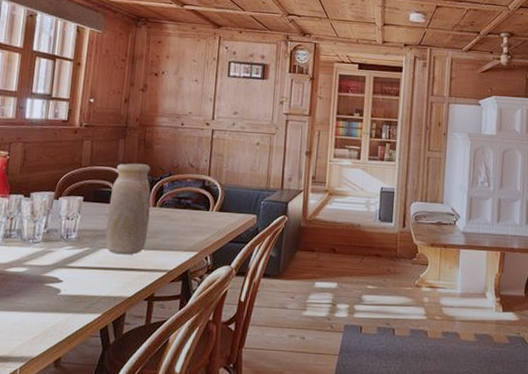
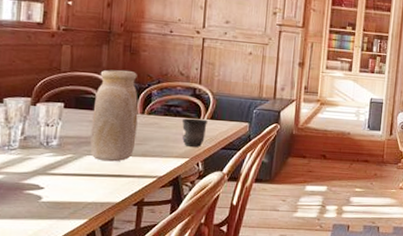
mug: none [191,210,216,240] -> present [181,118,208,147]

